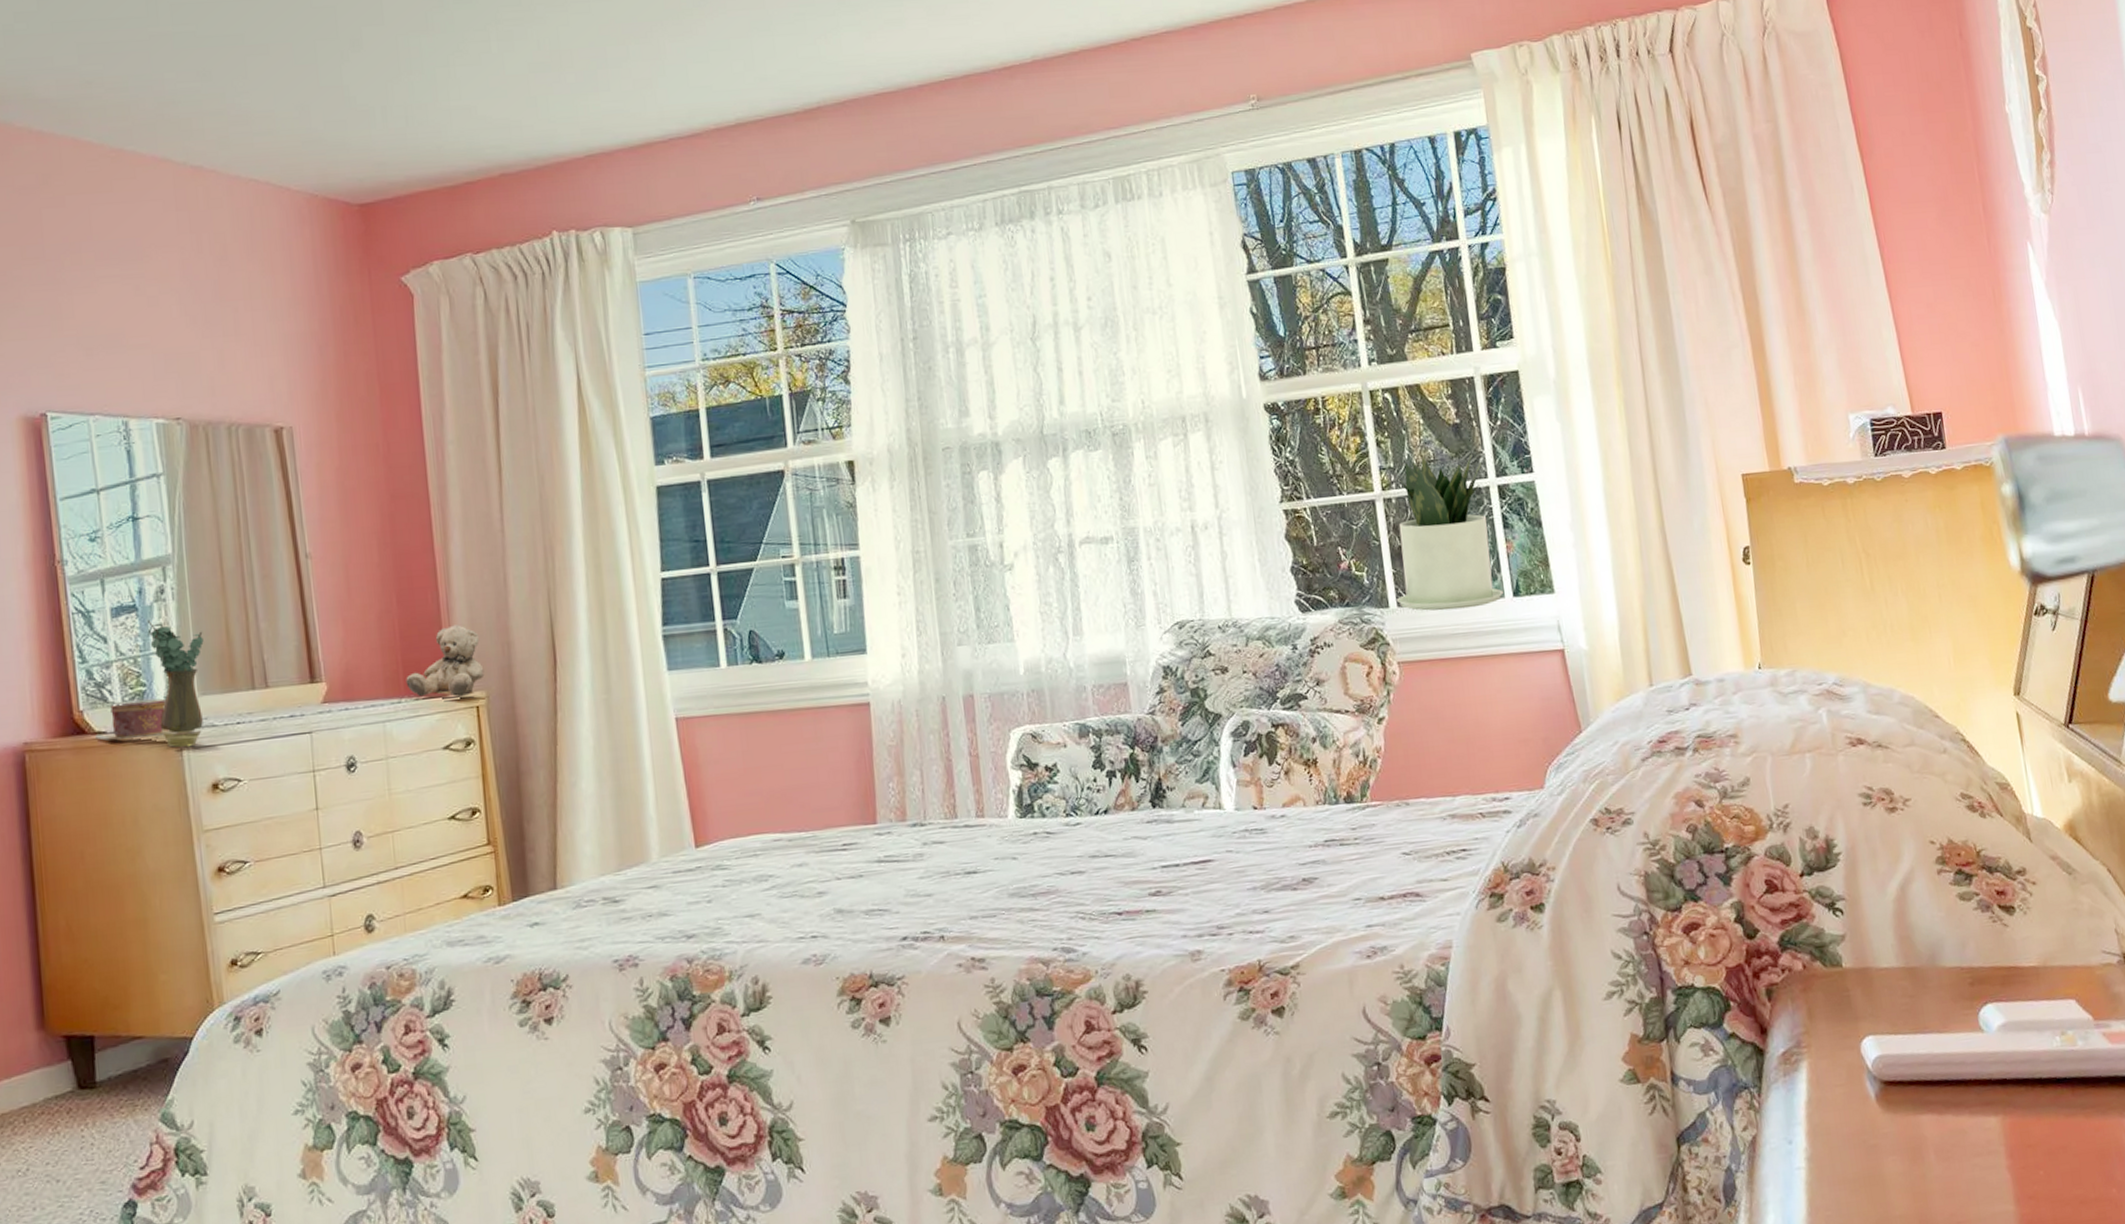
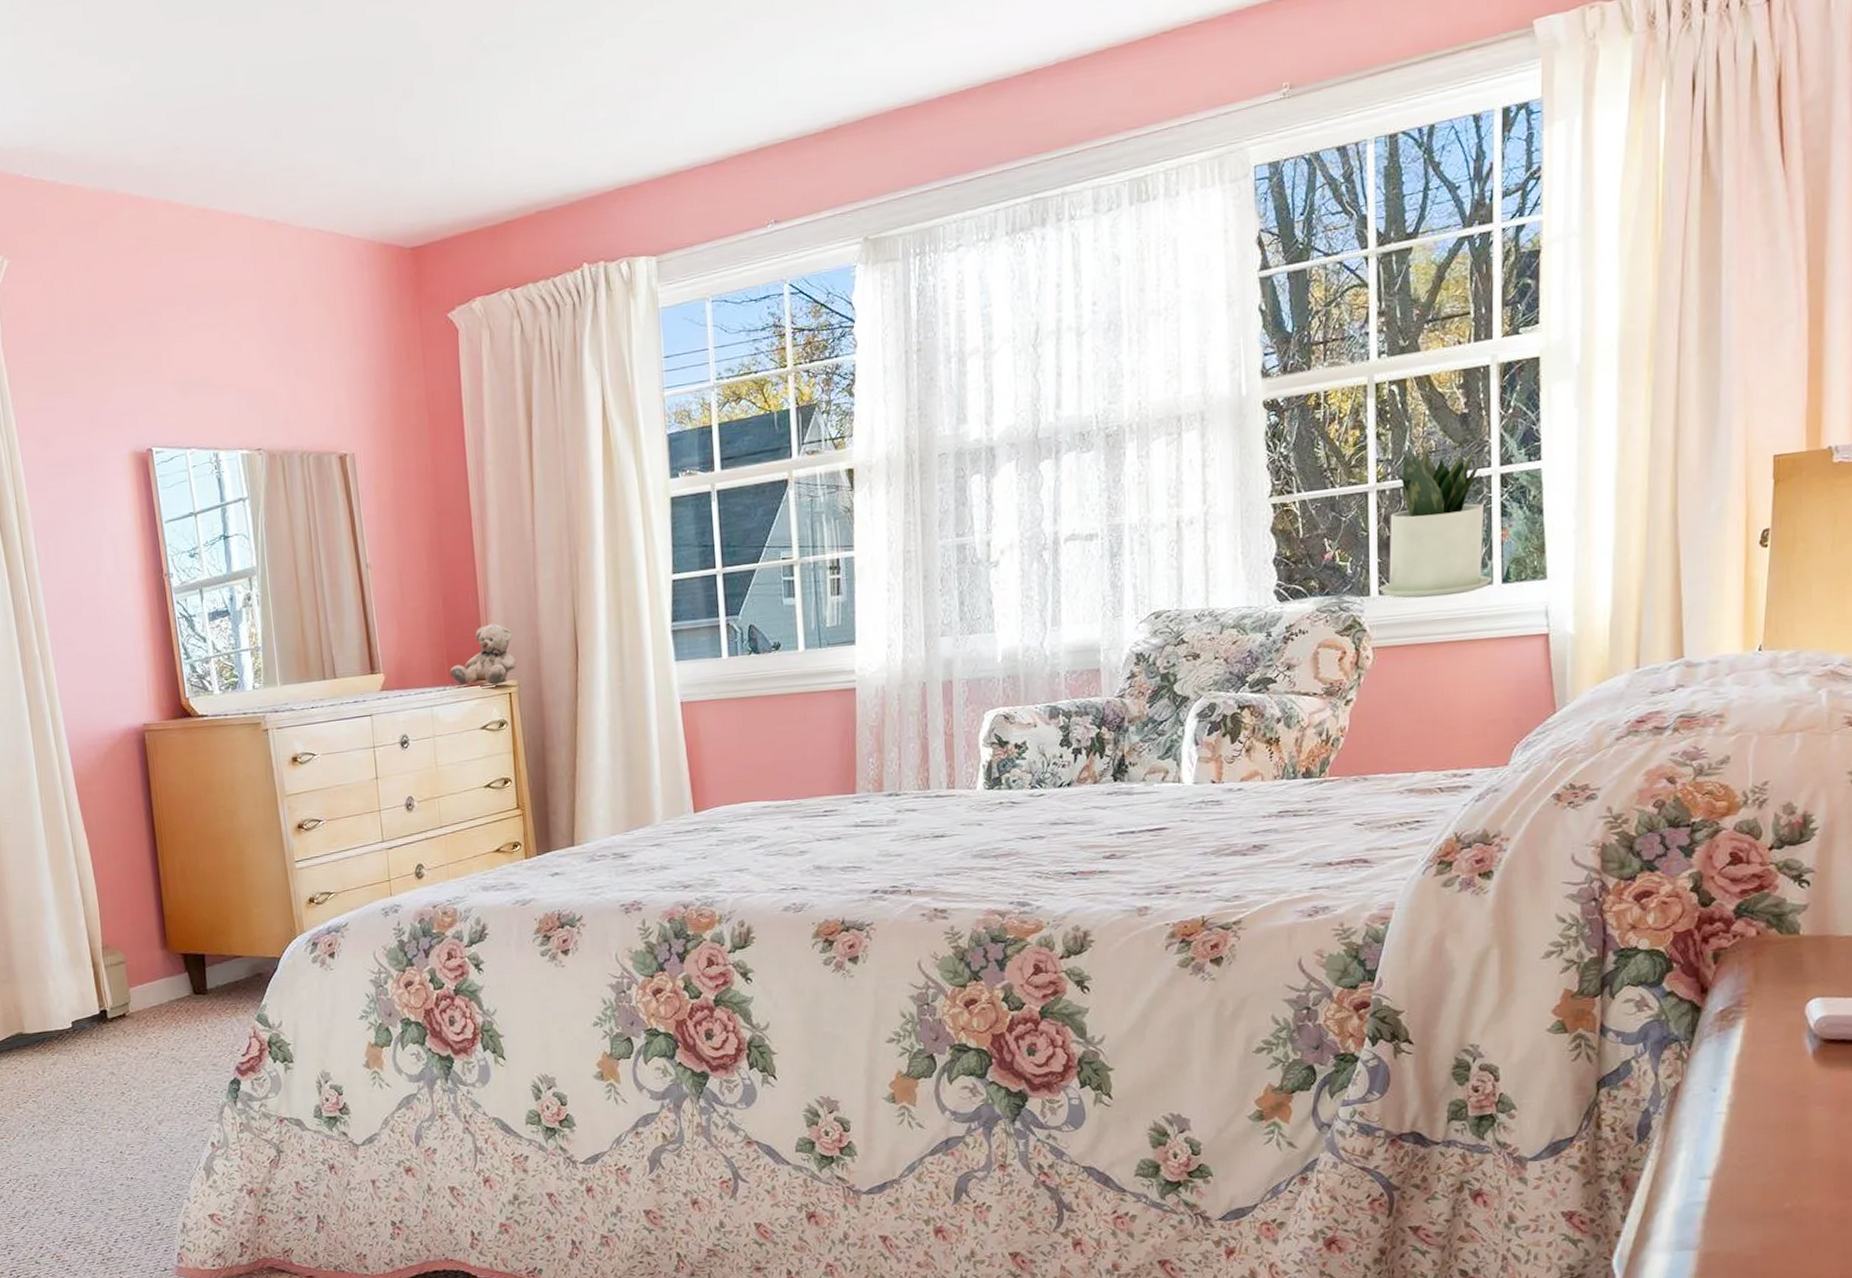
jewelry box: present [94,698,166,741] -> none [198,687,254,722]
vase: present [147,619,204,747] -> none [238,622,285,728]

